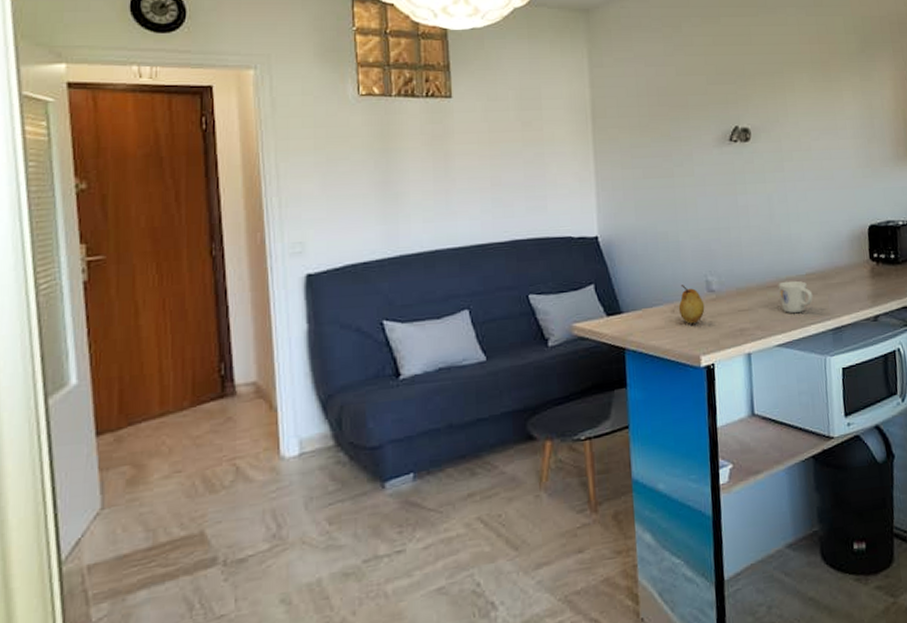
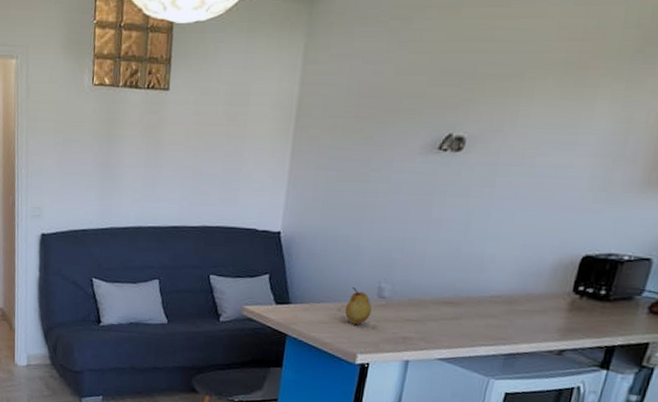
mug: present [778,280,813,314] -> none [453,299,493,333]

